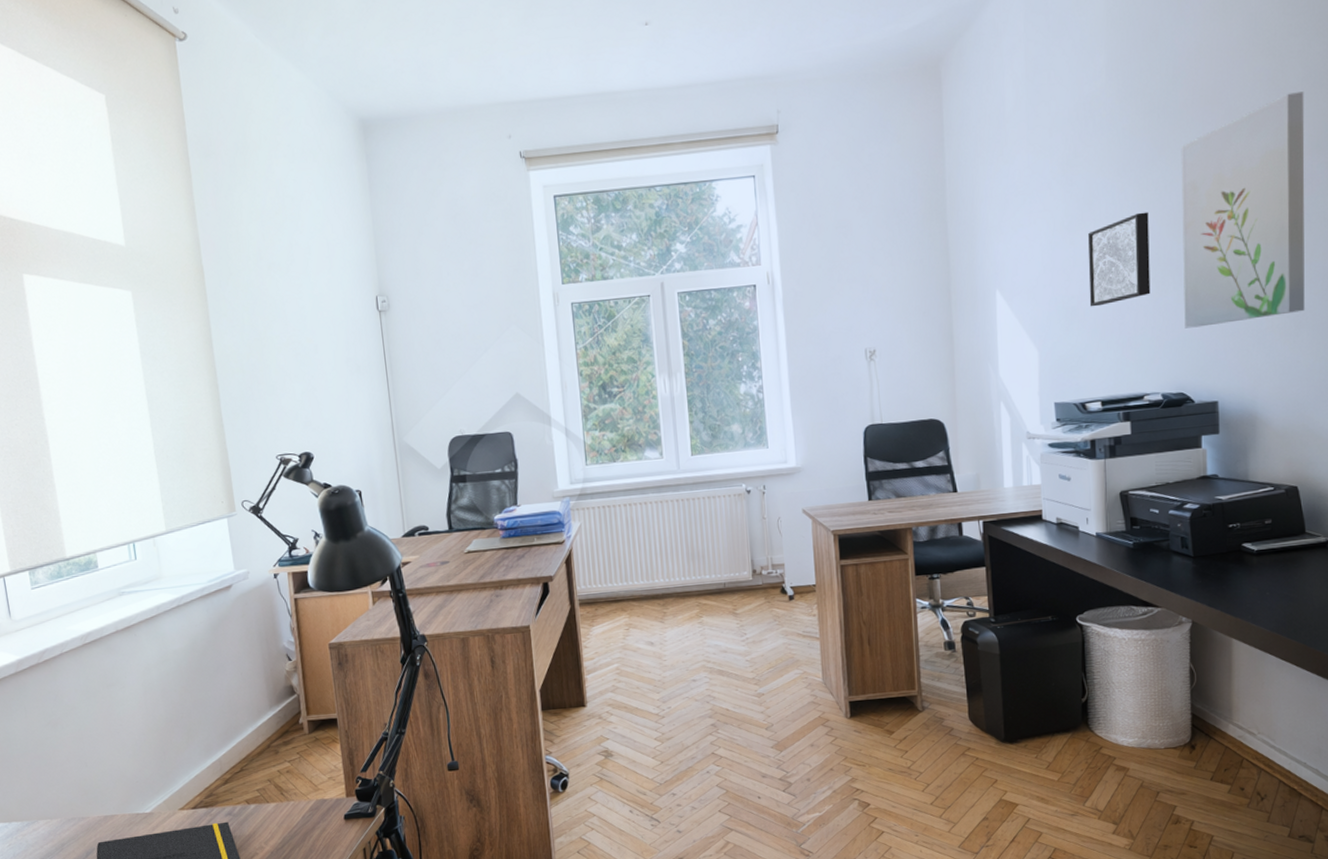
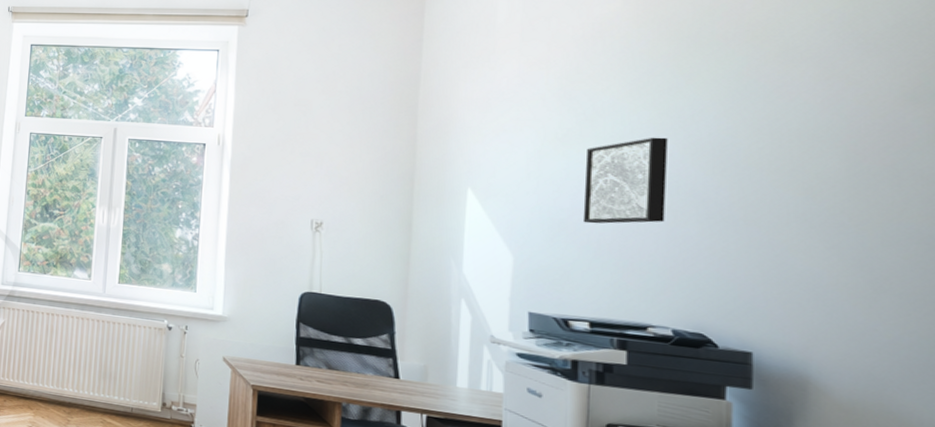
wall art: present [1181,91,1305,329] -> none [709,39,895,275]

